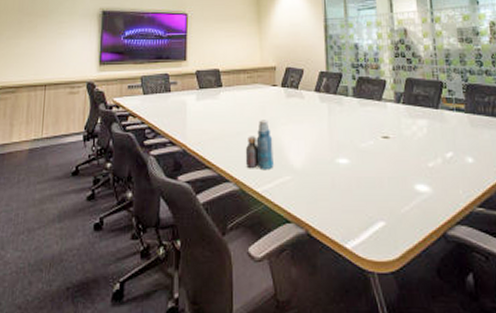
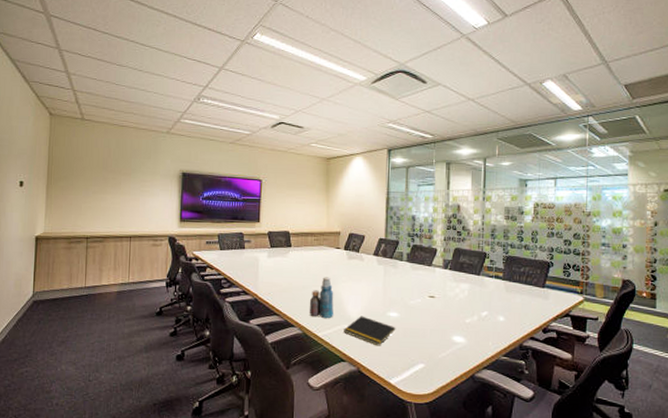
notepad: none [287,164,348,202] -> present [344,316,396,346]

